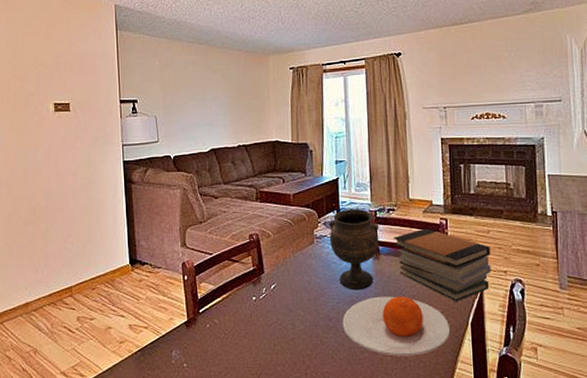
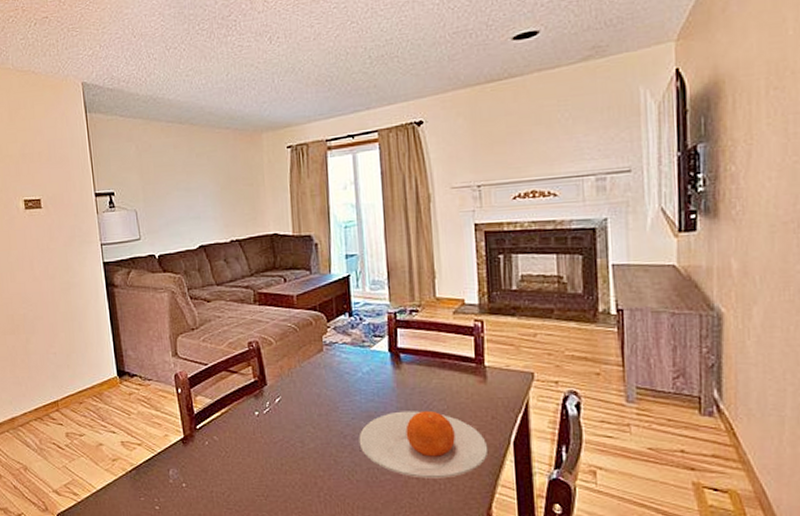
goblet: present [328,208,380,290] -> none [339,310,401,404]
book stack: present [393,228,491,301] -> none [416,332,539,417]

